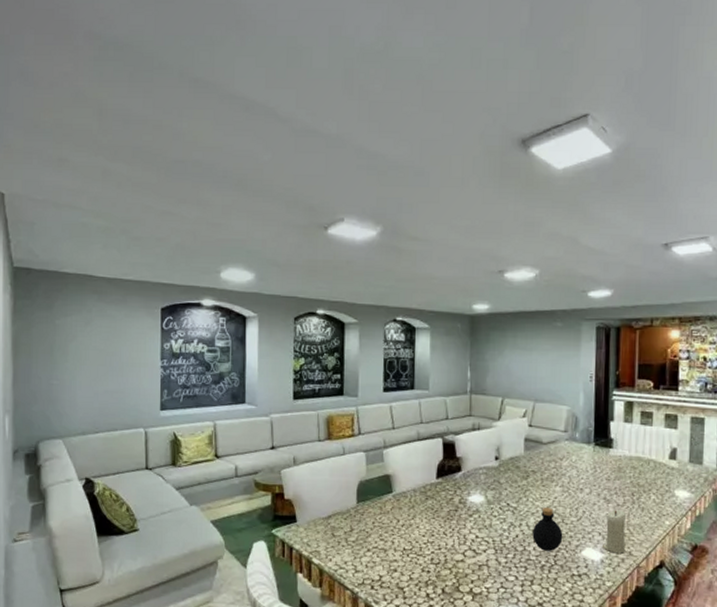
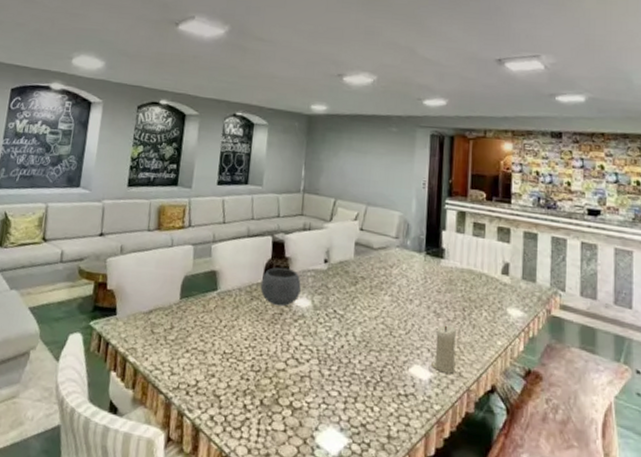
bowl: none [434,467,474,504] -> present [260,267,301,307]
bottle: present [532,508,563,551] -> none [358,317,391,366]

